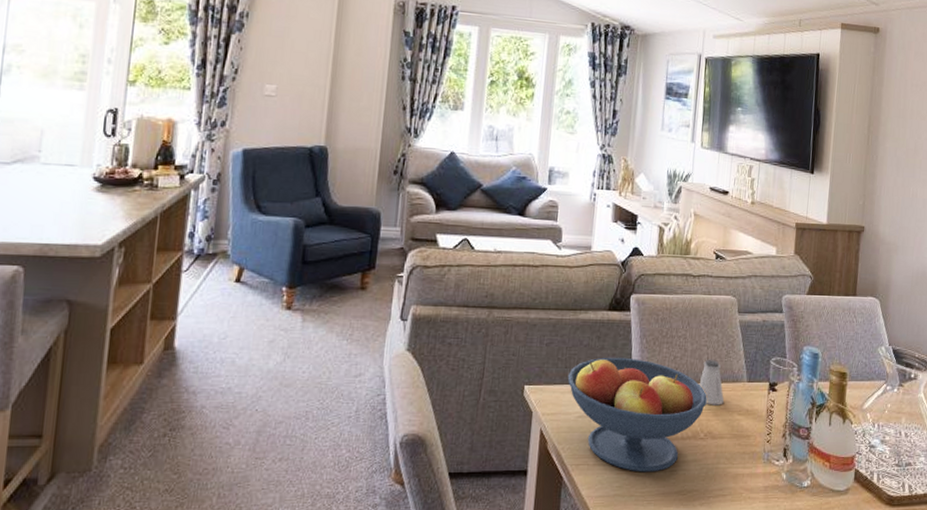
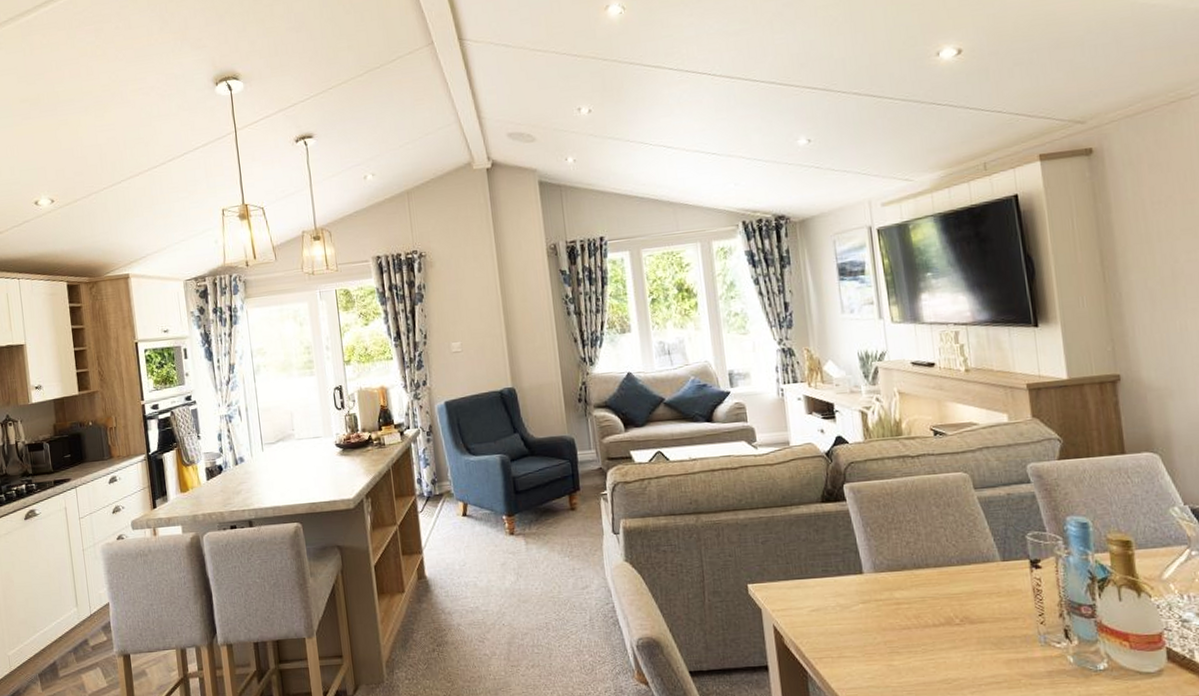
fruit bowl: present [567,357,707,473] -> none [791,548,956,663]
saltshaker: present [699,359,724,405] -> none [942,540,976,589]

